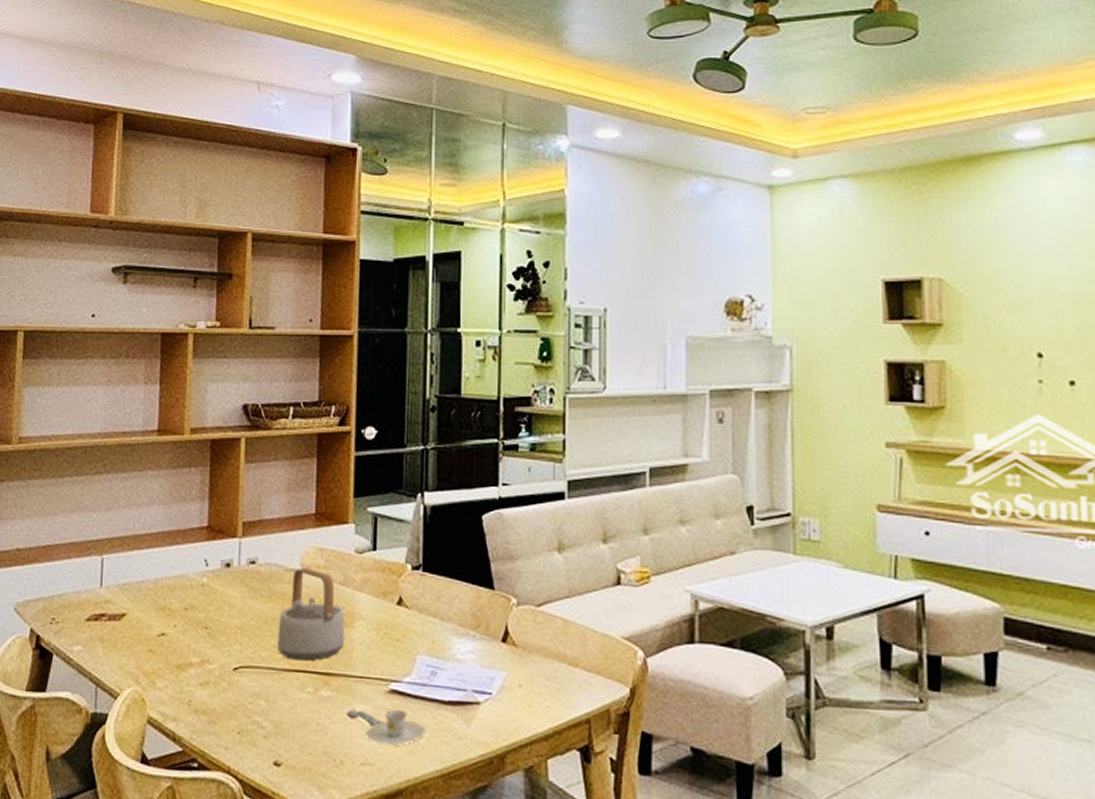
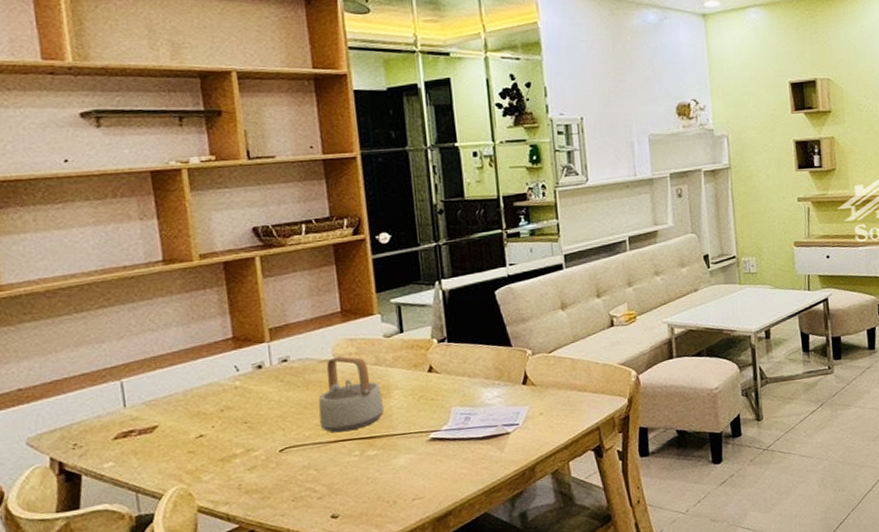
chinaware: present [347,707,426,745] -> none [394,452,466,482]

